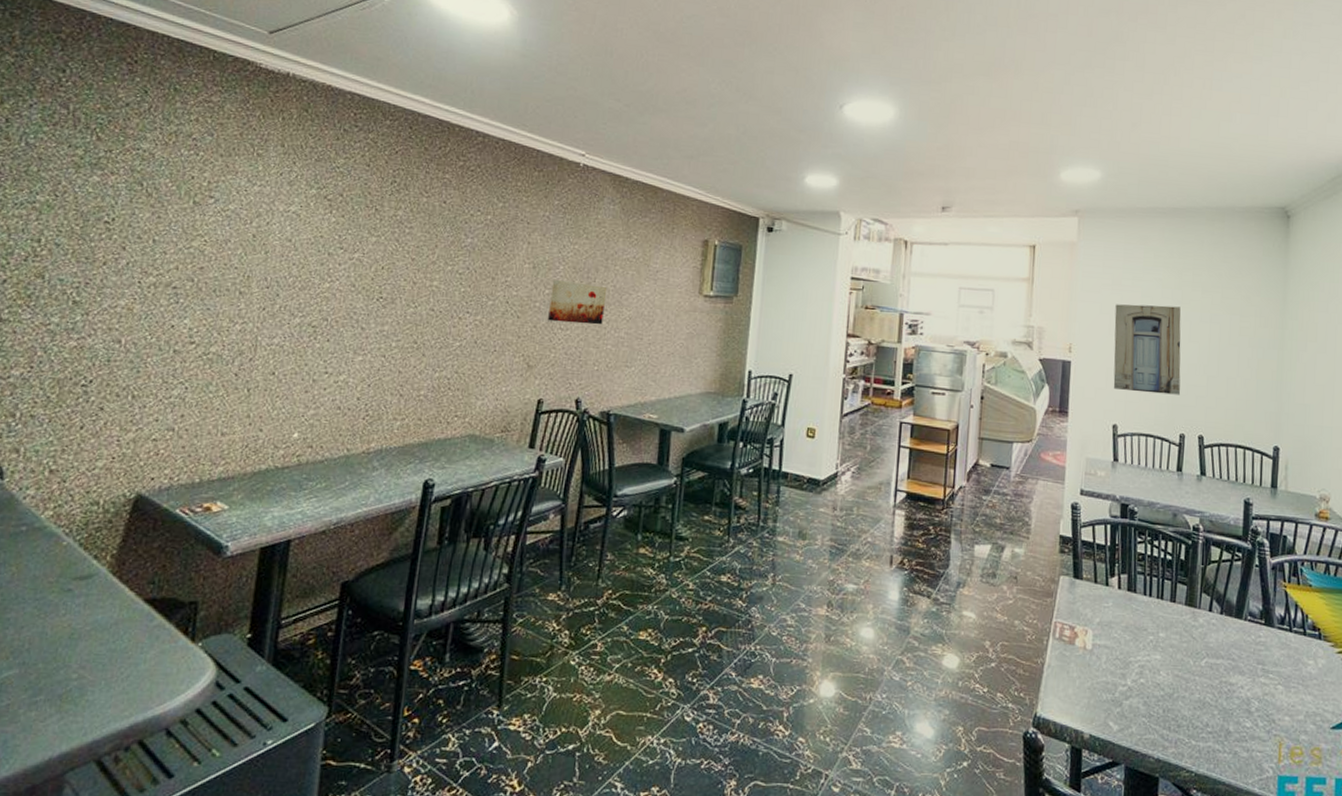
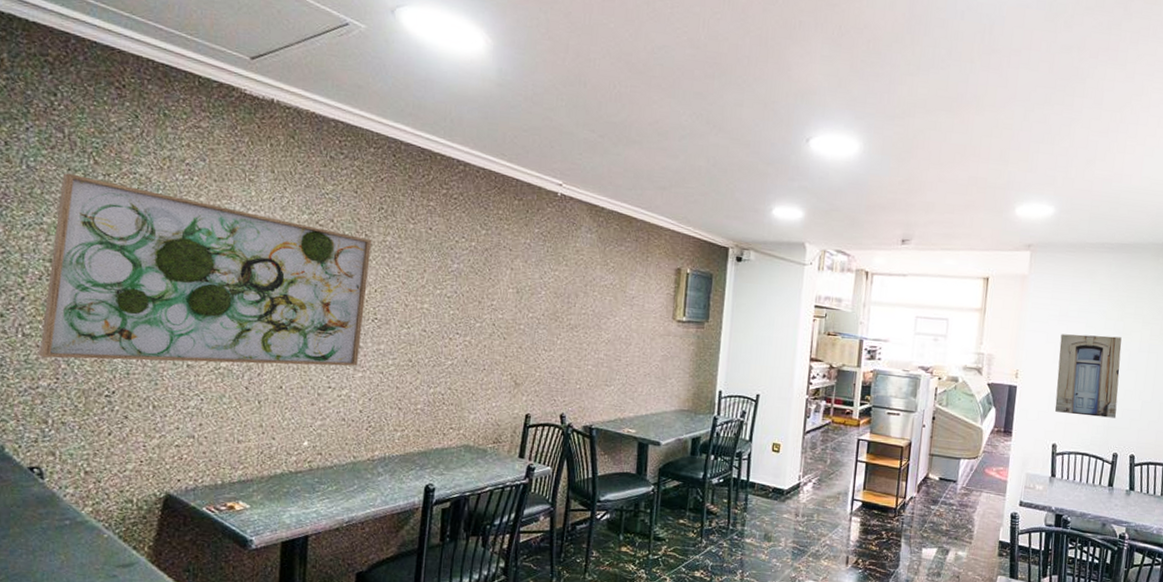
wall art: none [14,149,381,350] -> present [39,173,371,366]
wall art: present [548,279,608,325] -> none [532,303,587,347]

